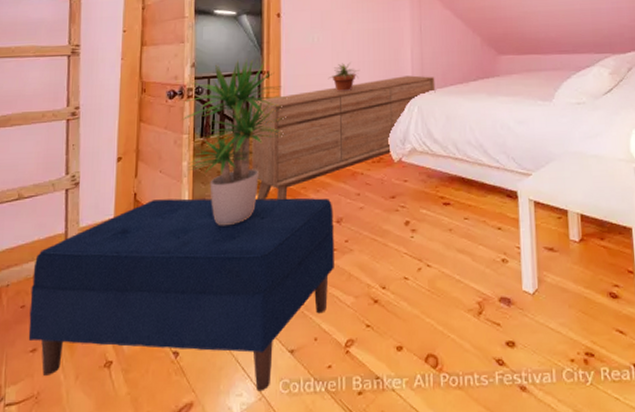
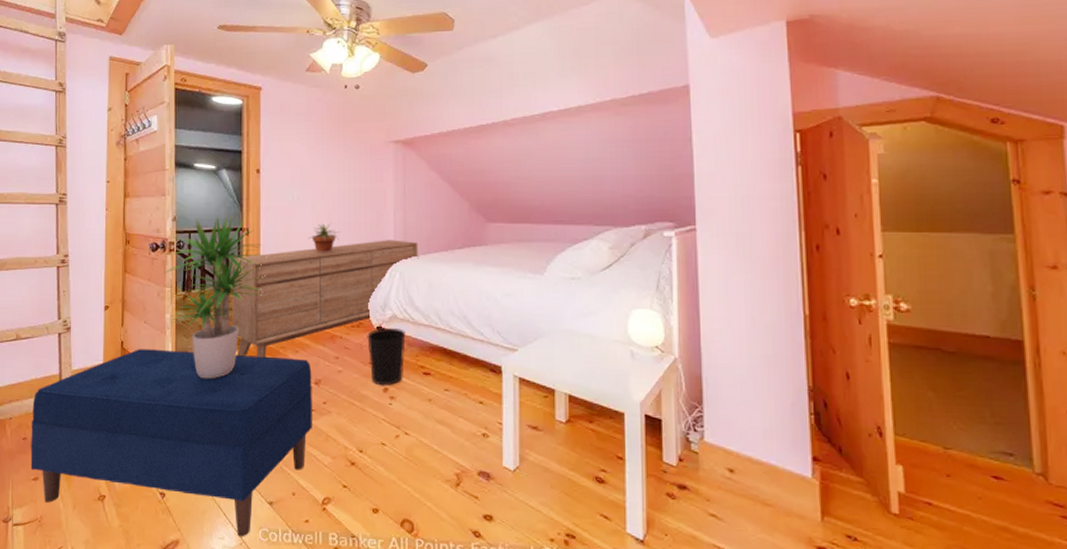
wastebasket: none [388,160,425,220] -> present [367,327,406,386]

